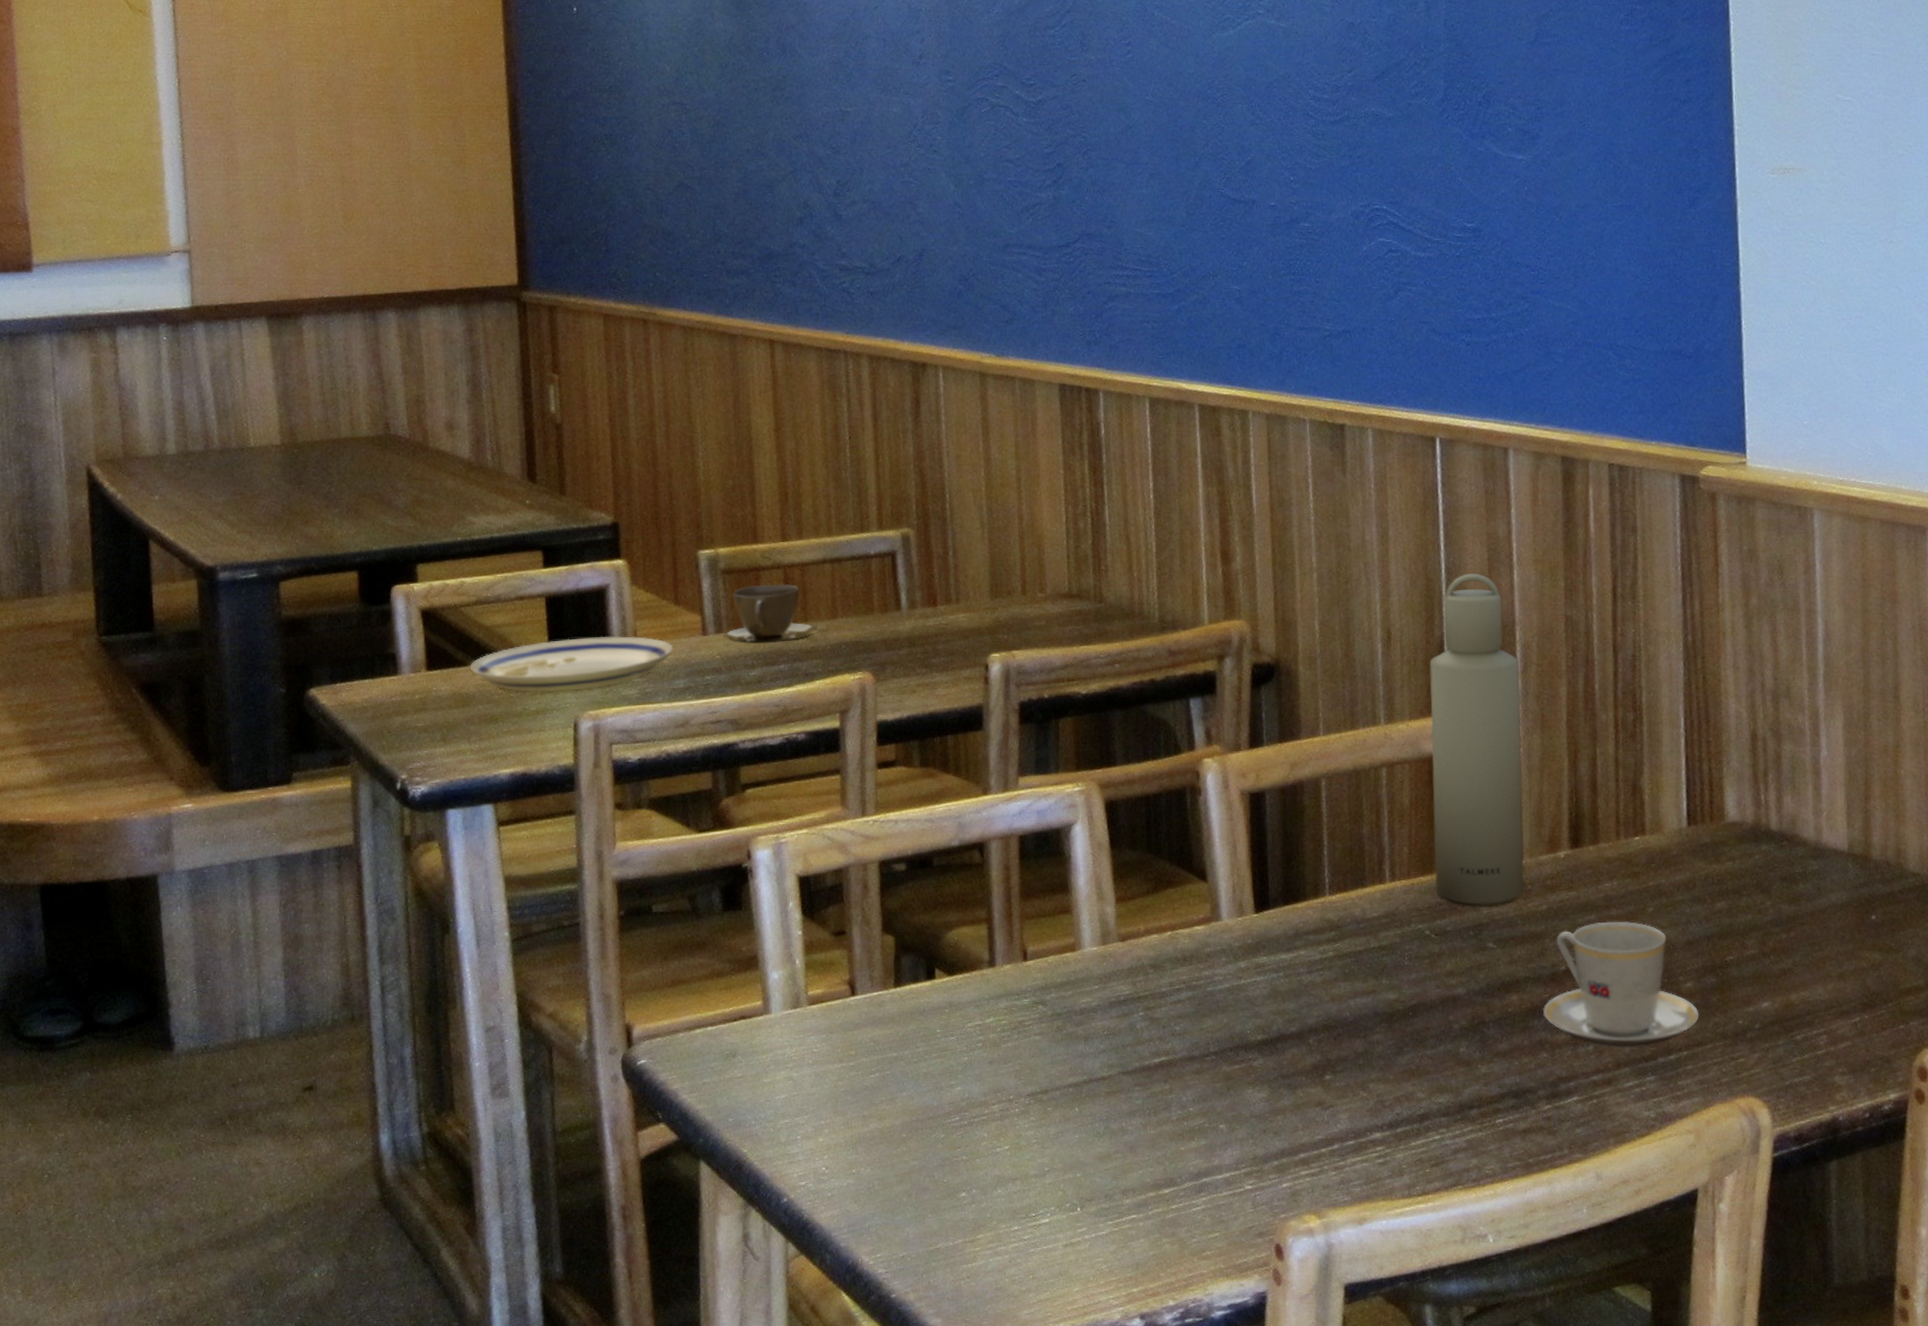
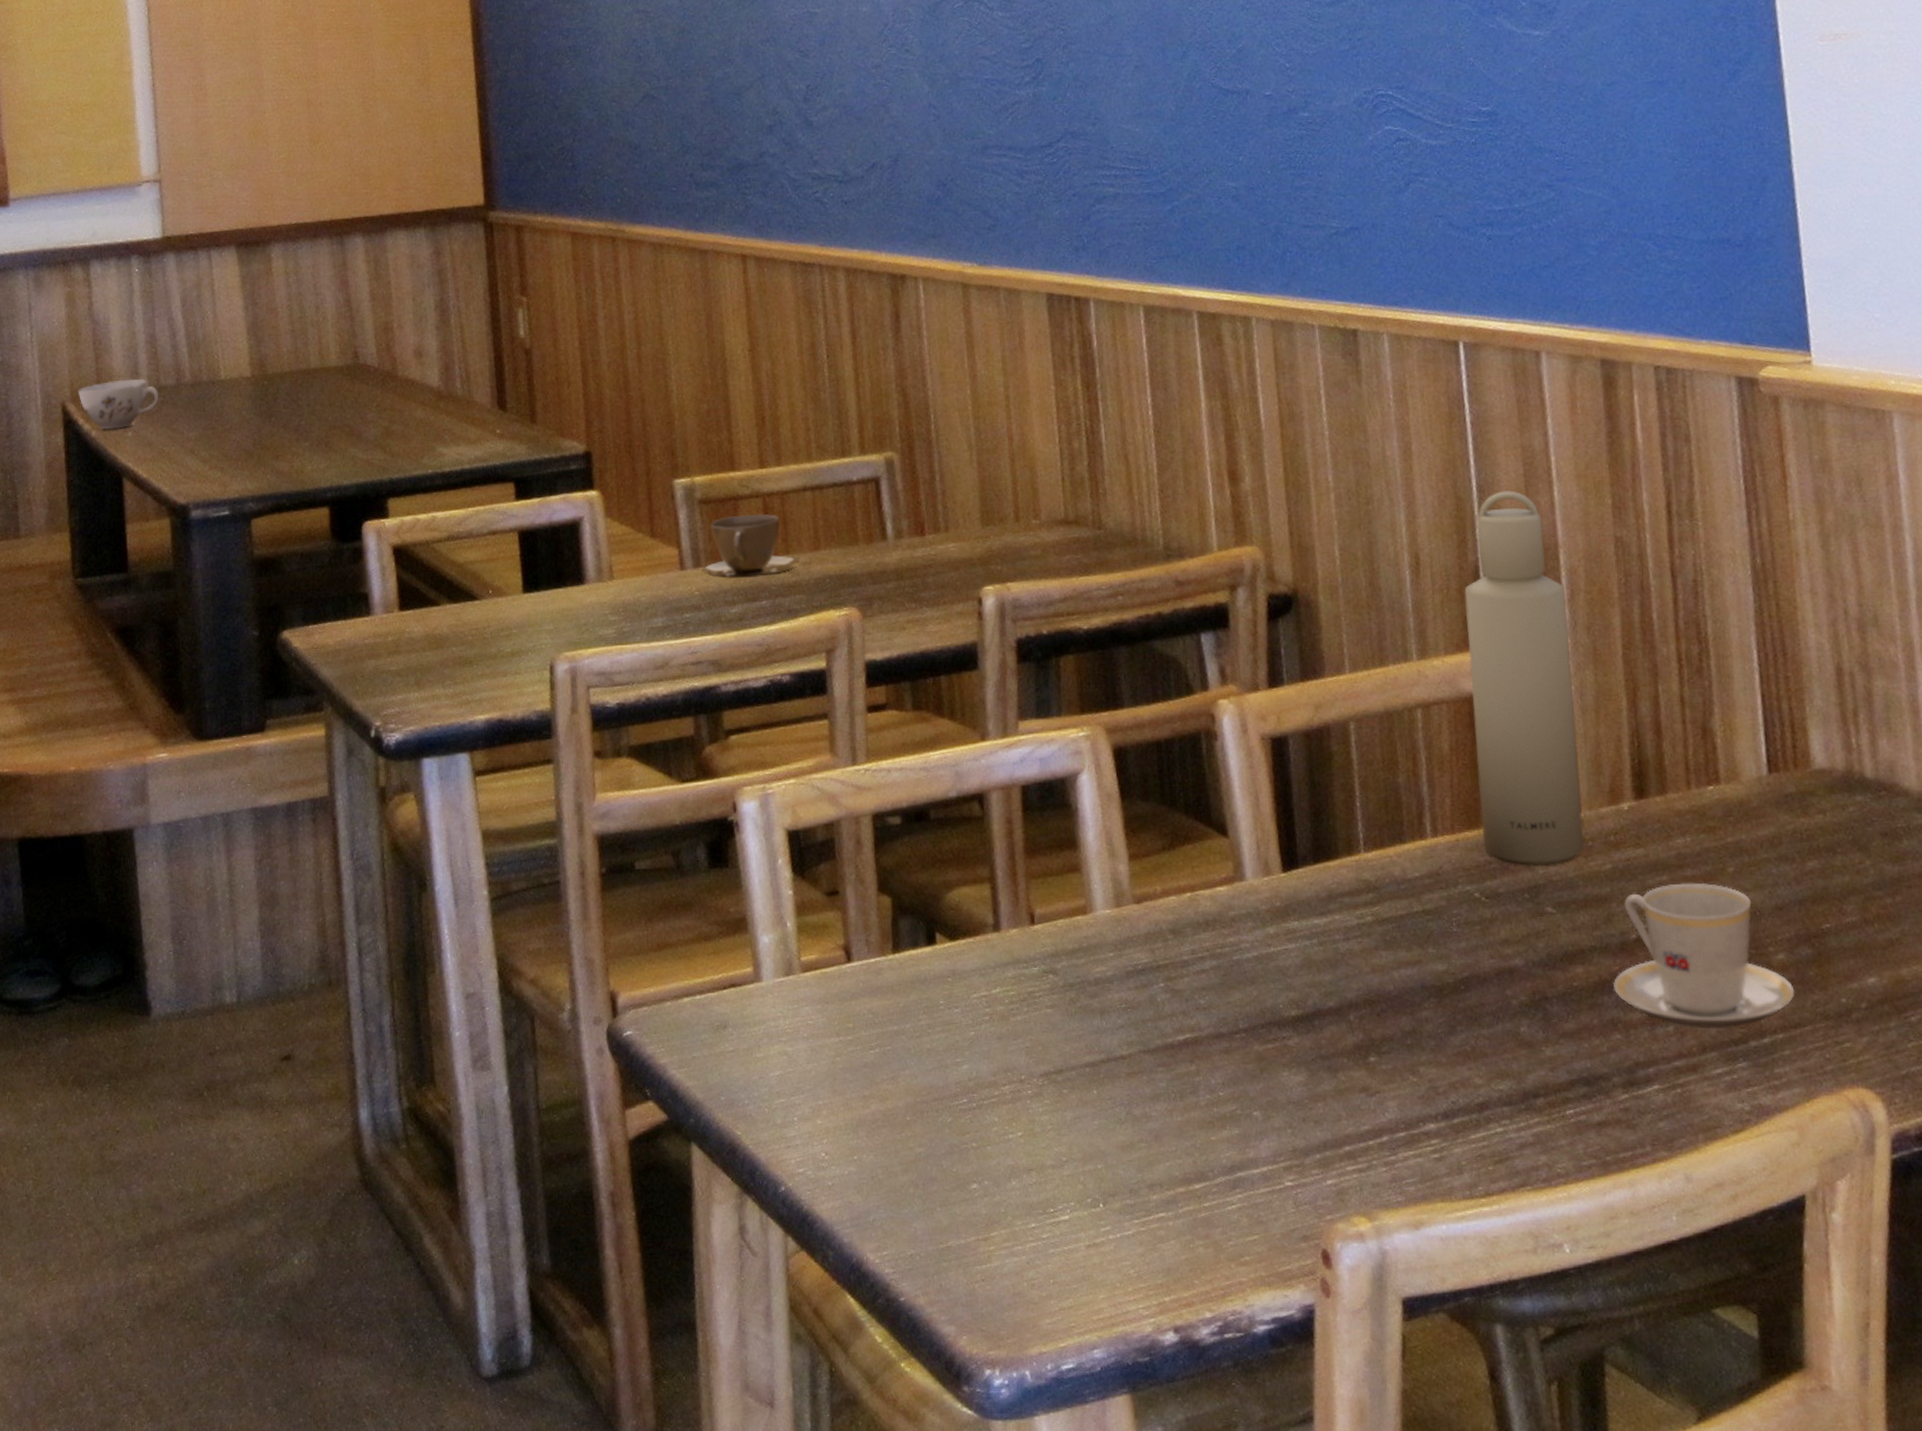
teacup: none [102,443,186,493] -> present [77,378,158,430]
plate: present [470,636,674,693] -> none [443,572,651,634]

